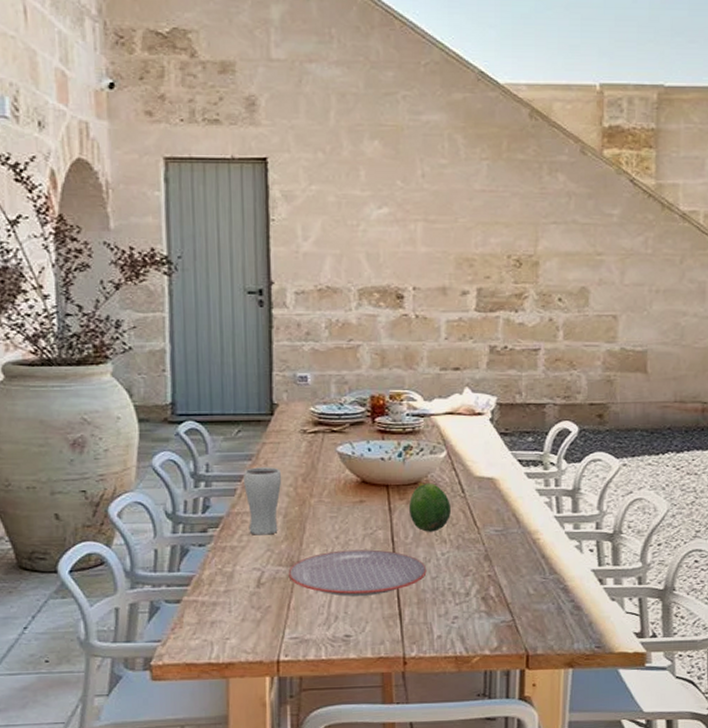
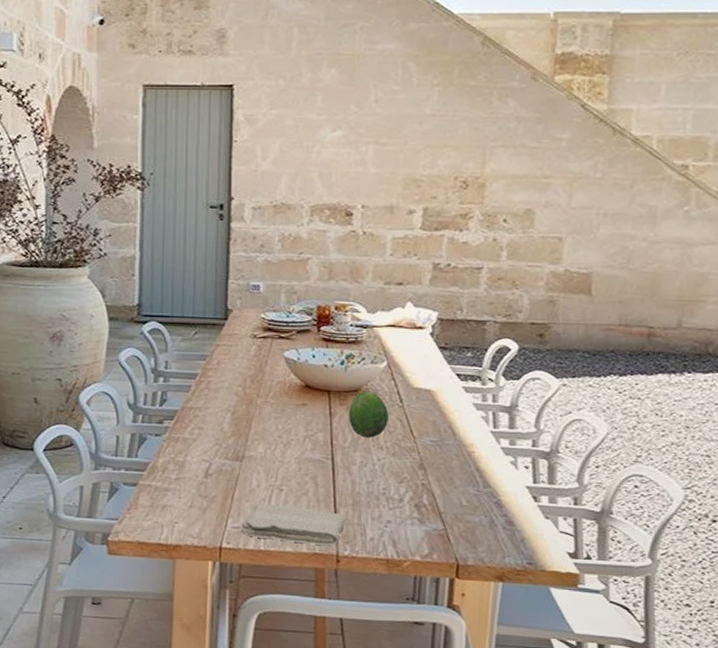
drinking glass: present [244,467,282,535] -> none [198,367,232,430]
plate: present [288,549,427,596] -> none [233,449,363,494]
washcloth: none [300,610,410,649] -> present [241,504,345,546]

